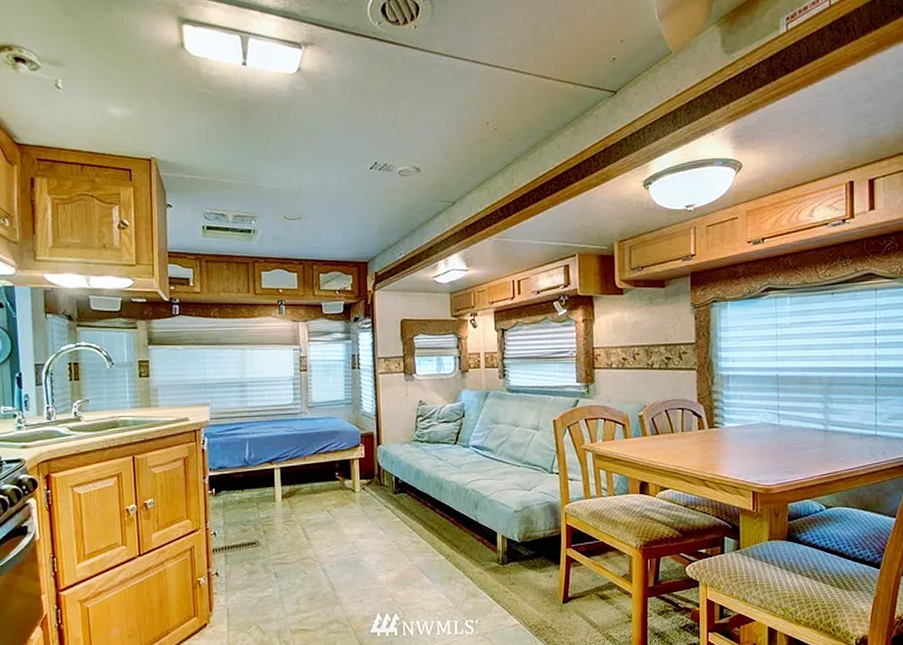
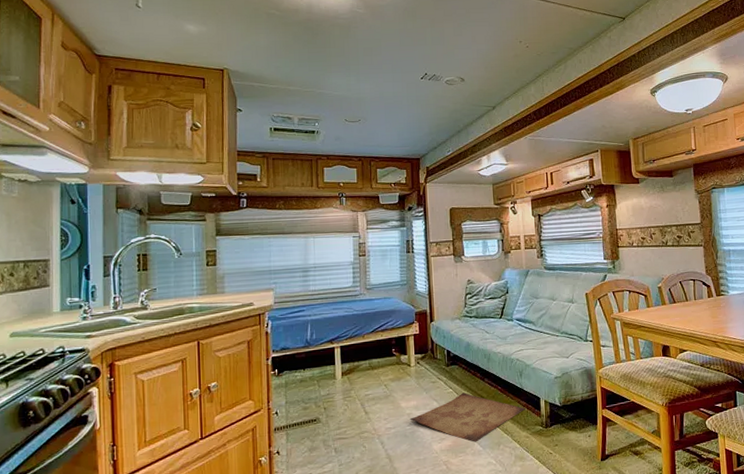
rug: none [353,522,480,575] -> present [409,392,526,442]

